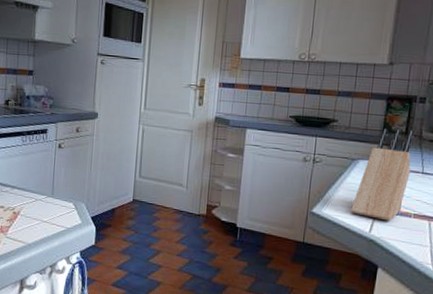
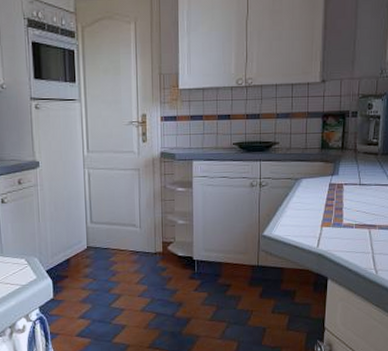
knife block: present [351,129,415,221] -> none [299,144,350,234]

